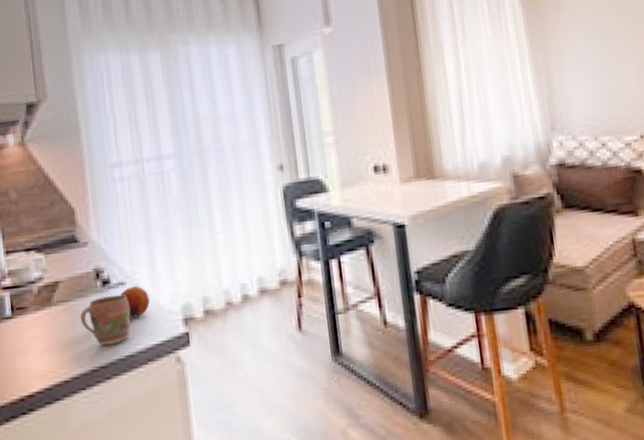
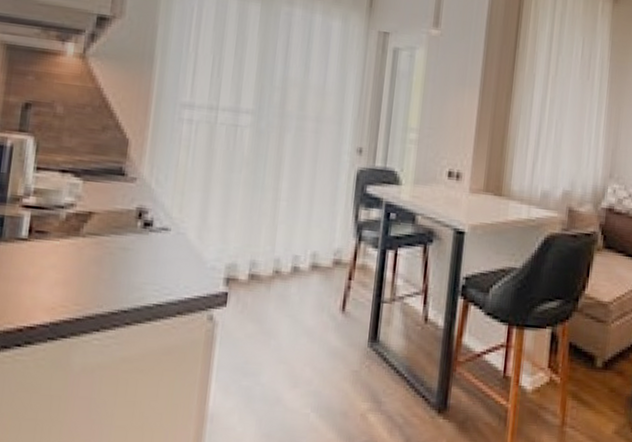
mug: present [80,295,131,345] -> none [109,238,170,290]
fruit: present [120,286,150,318] -> none [161,234,193,267]

